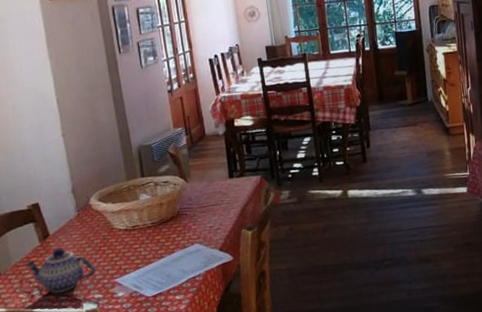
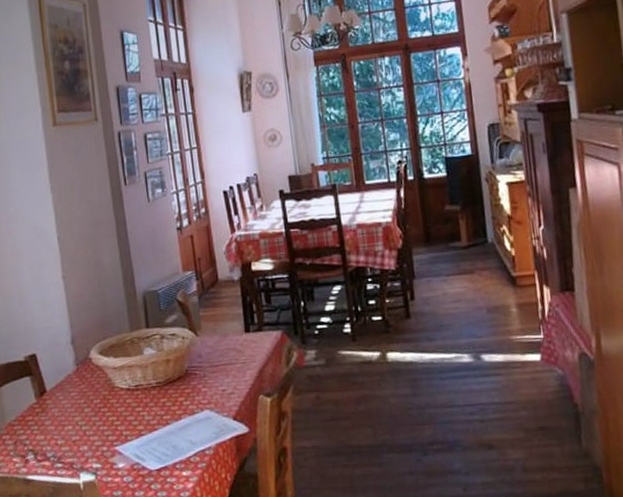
teapot: present [24,248,97,293] -> none [19,406,96,460]

